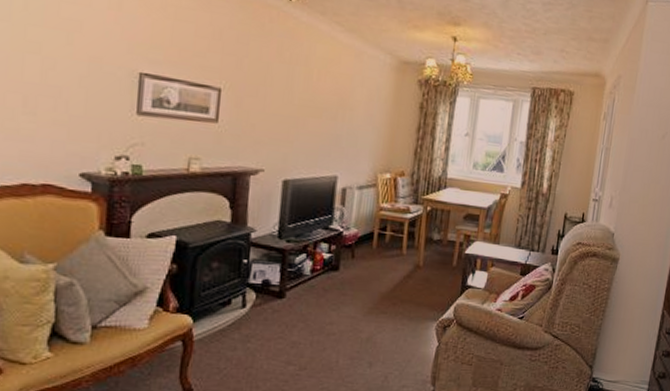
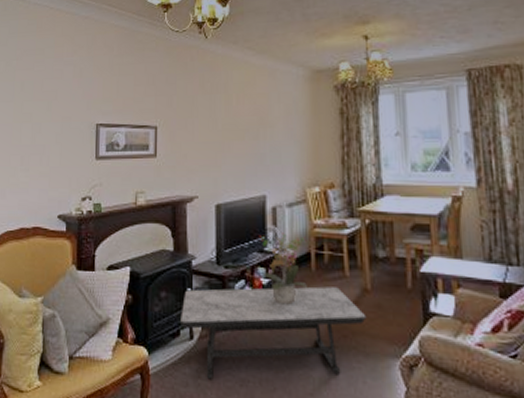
coffee table: none [231,261,415,343] -> present [179,286,367,380]
potted plant: none [324,212,372,277] -> present [258,233,307,305]

